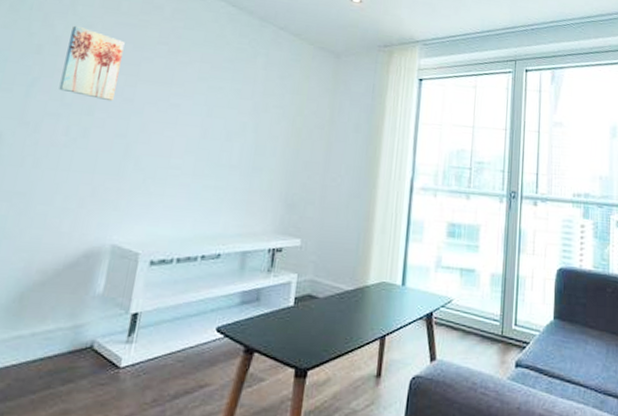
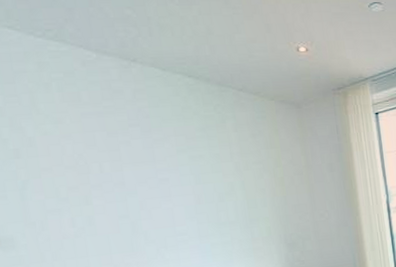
wall art: present [59,25,125,102] -> none [42,124,105,189]

